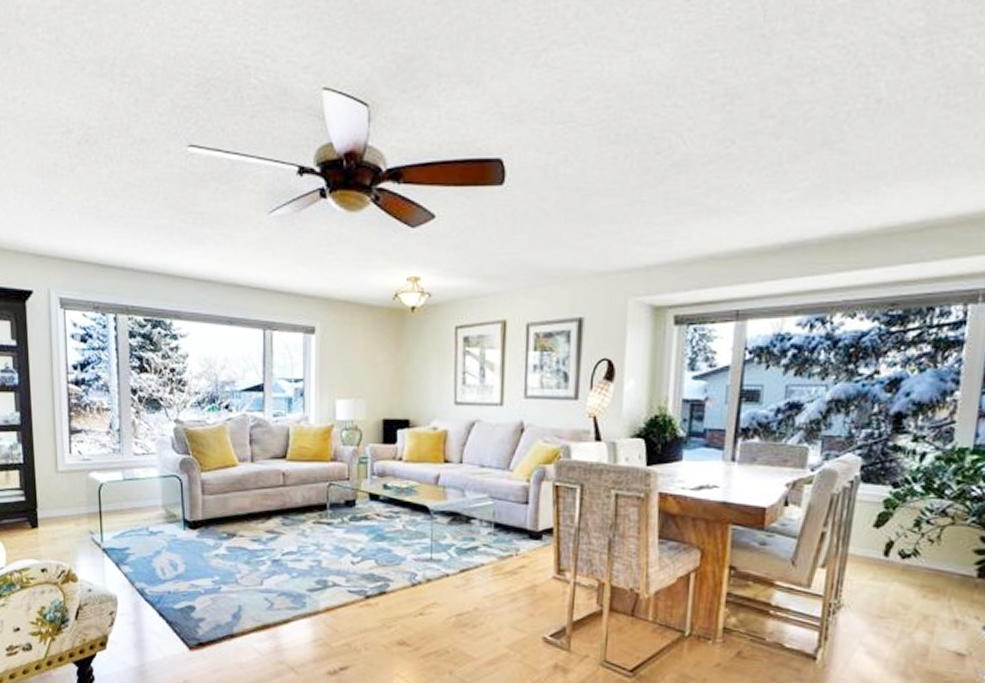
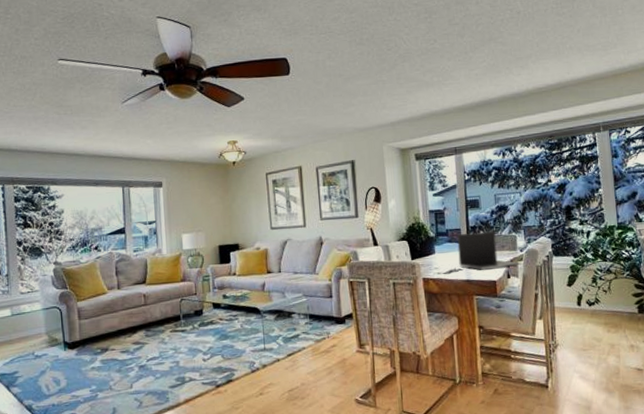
laptop computer: none [715,436,808,491] -> present [457,231,521,270]

